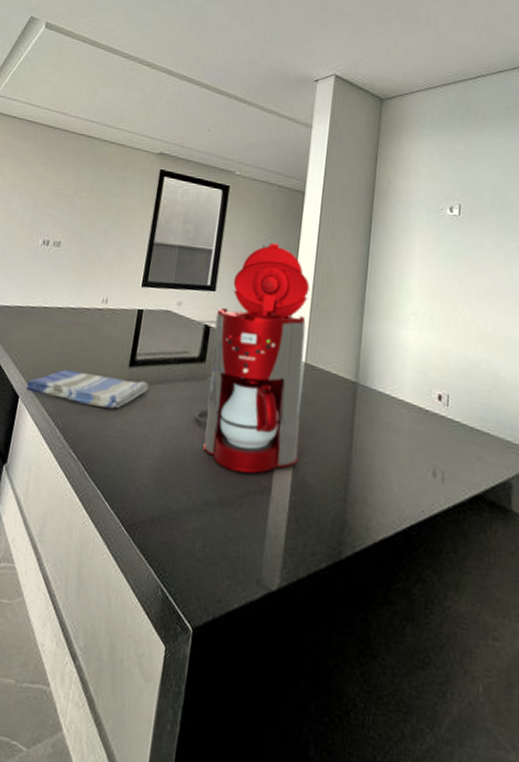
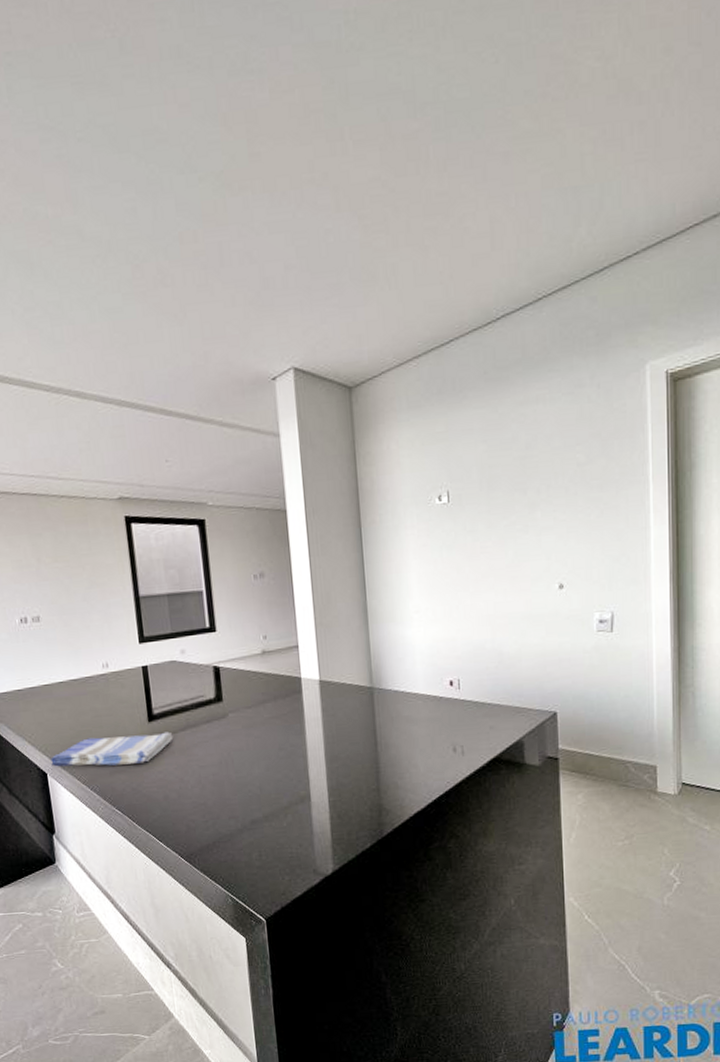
coffee maker: present [194,243,310,474] -> none [222,570,330,790]

